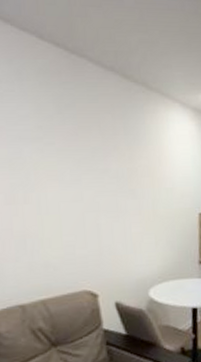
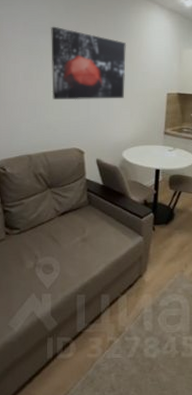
wall art: none [38,131,145,229] -> present [51,26,127,100]

